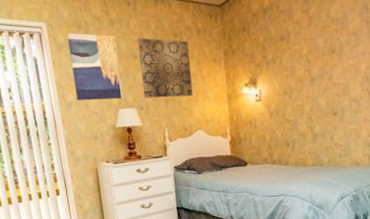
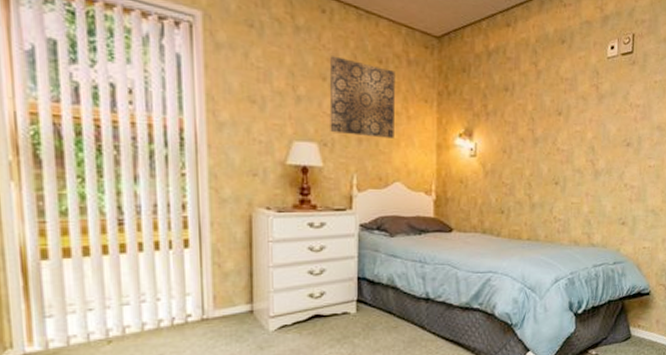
wall art: present [67,33,123,101] -> none [231,31,302,129]

